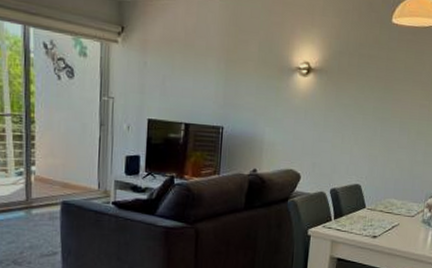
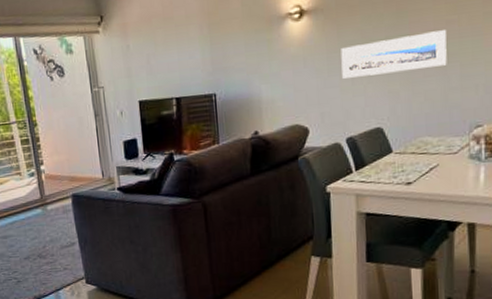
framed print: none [335,108,419,141] -> present [341,30,447,79]

